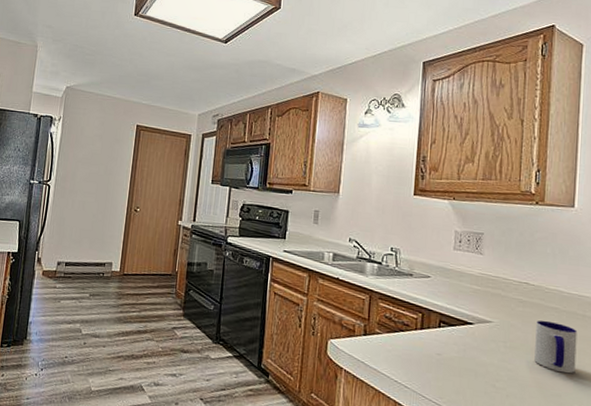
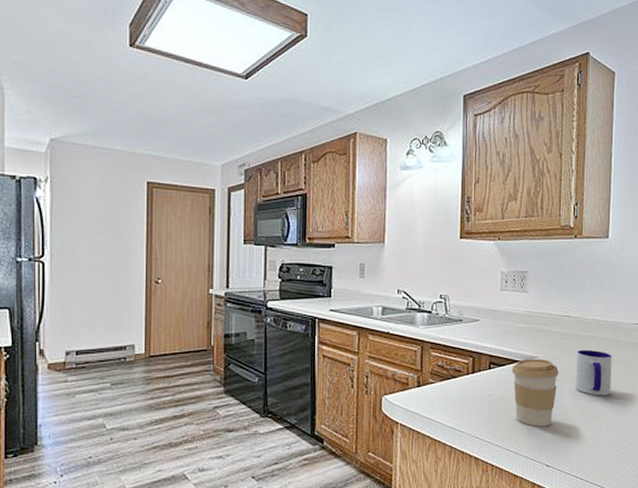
coffee cup: none [463,322,515,397] -> present [511,359,559,427]

